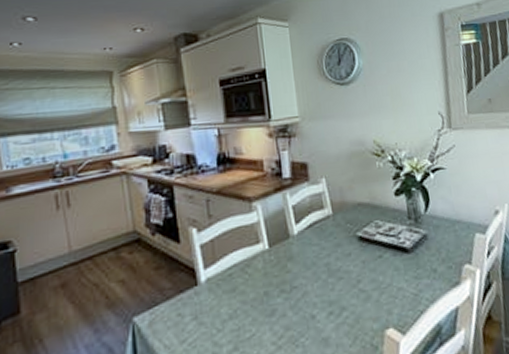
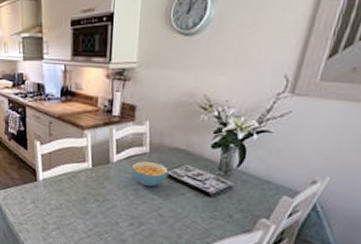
cereal bowl: none [317,224,359,258] -> present [132,161,169,187]

